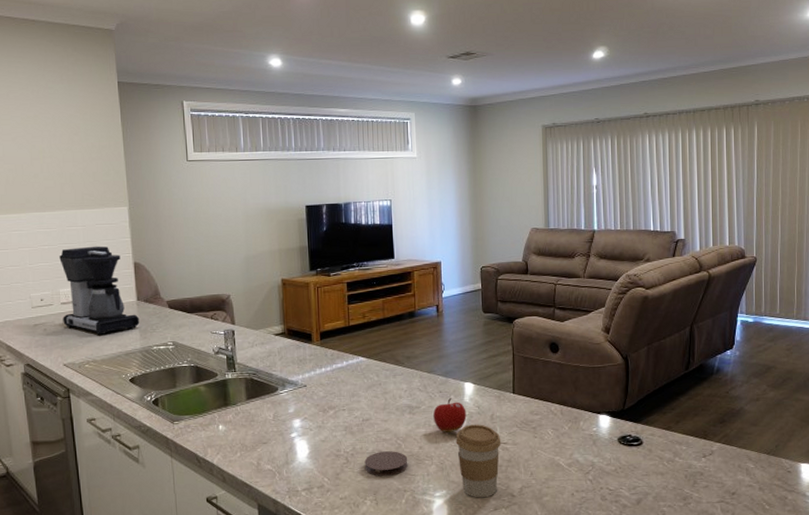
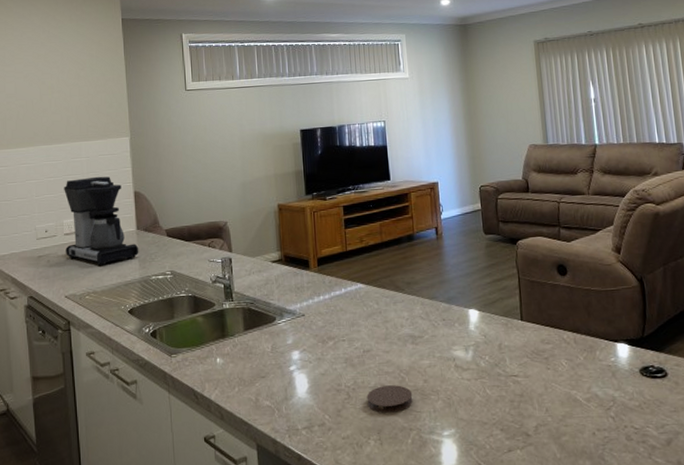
fruit: present [433,398,467,433] -> none [437,327,473,364]
coffee cup: present [455,424,501,498] -> none [462,354,512,438]

